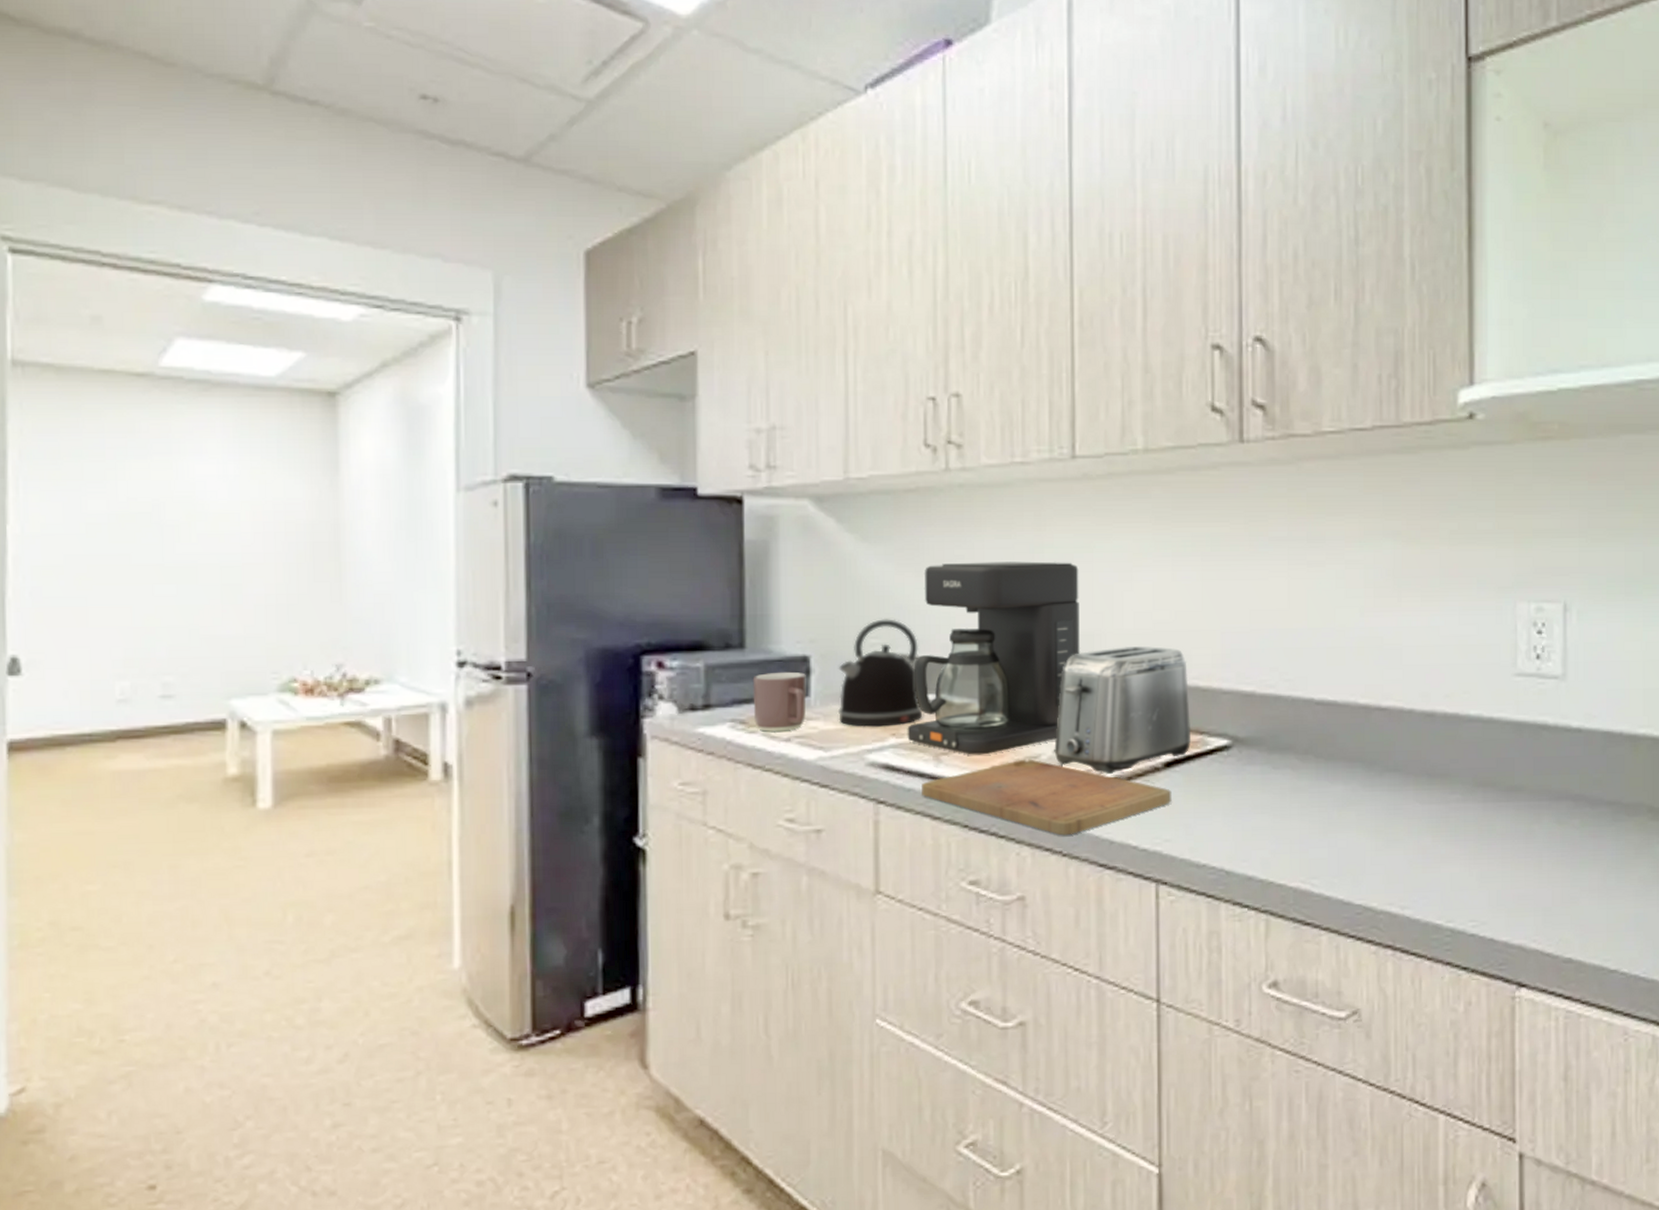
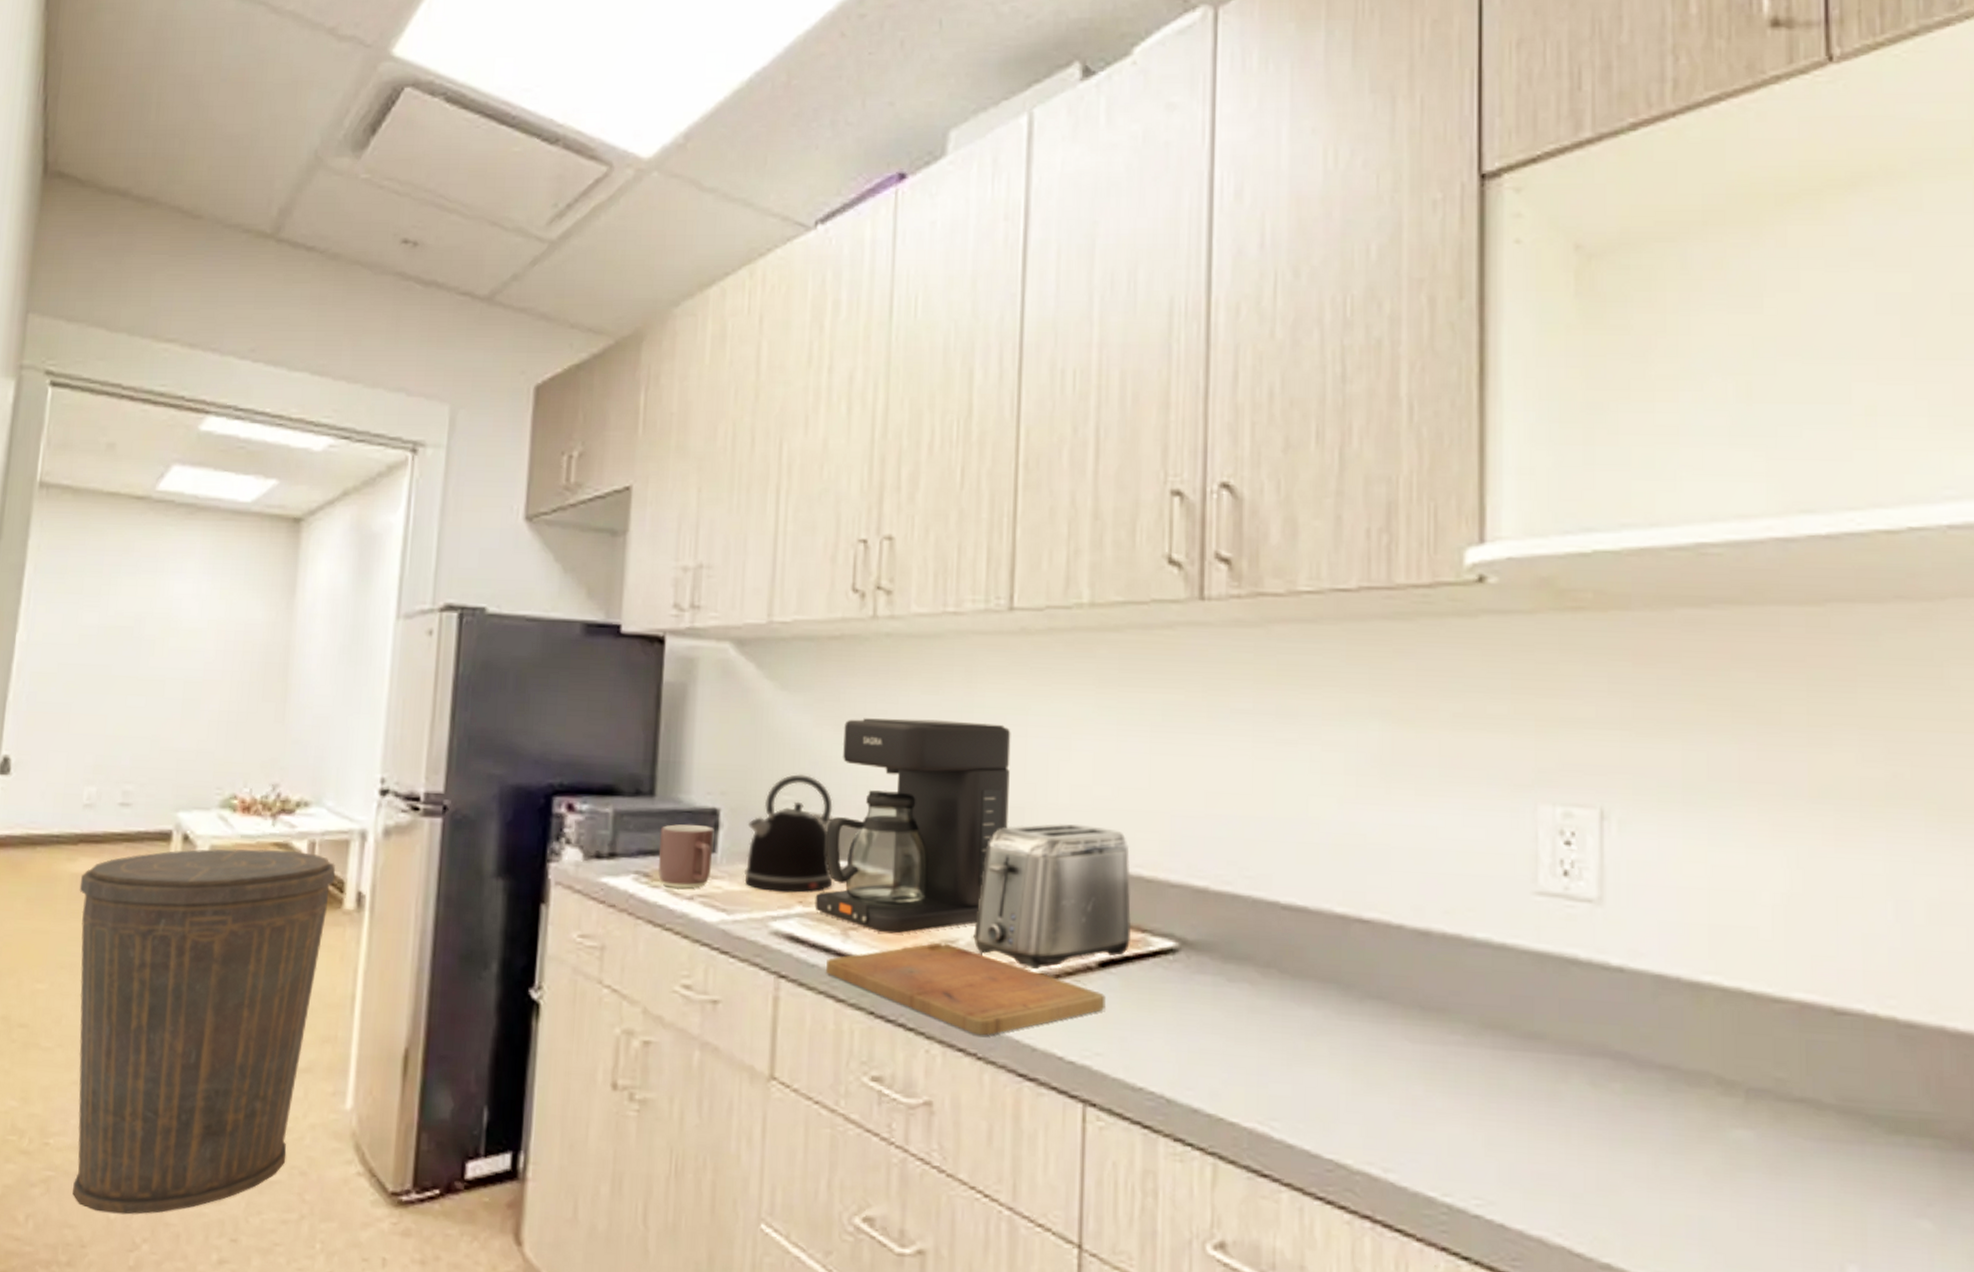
trash can: none [124,728,417,1097] -> present [73,849,336,1214]

